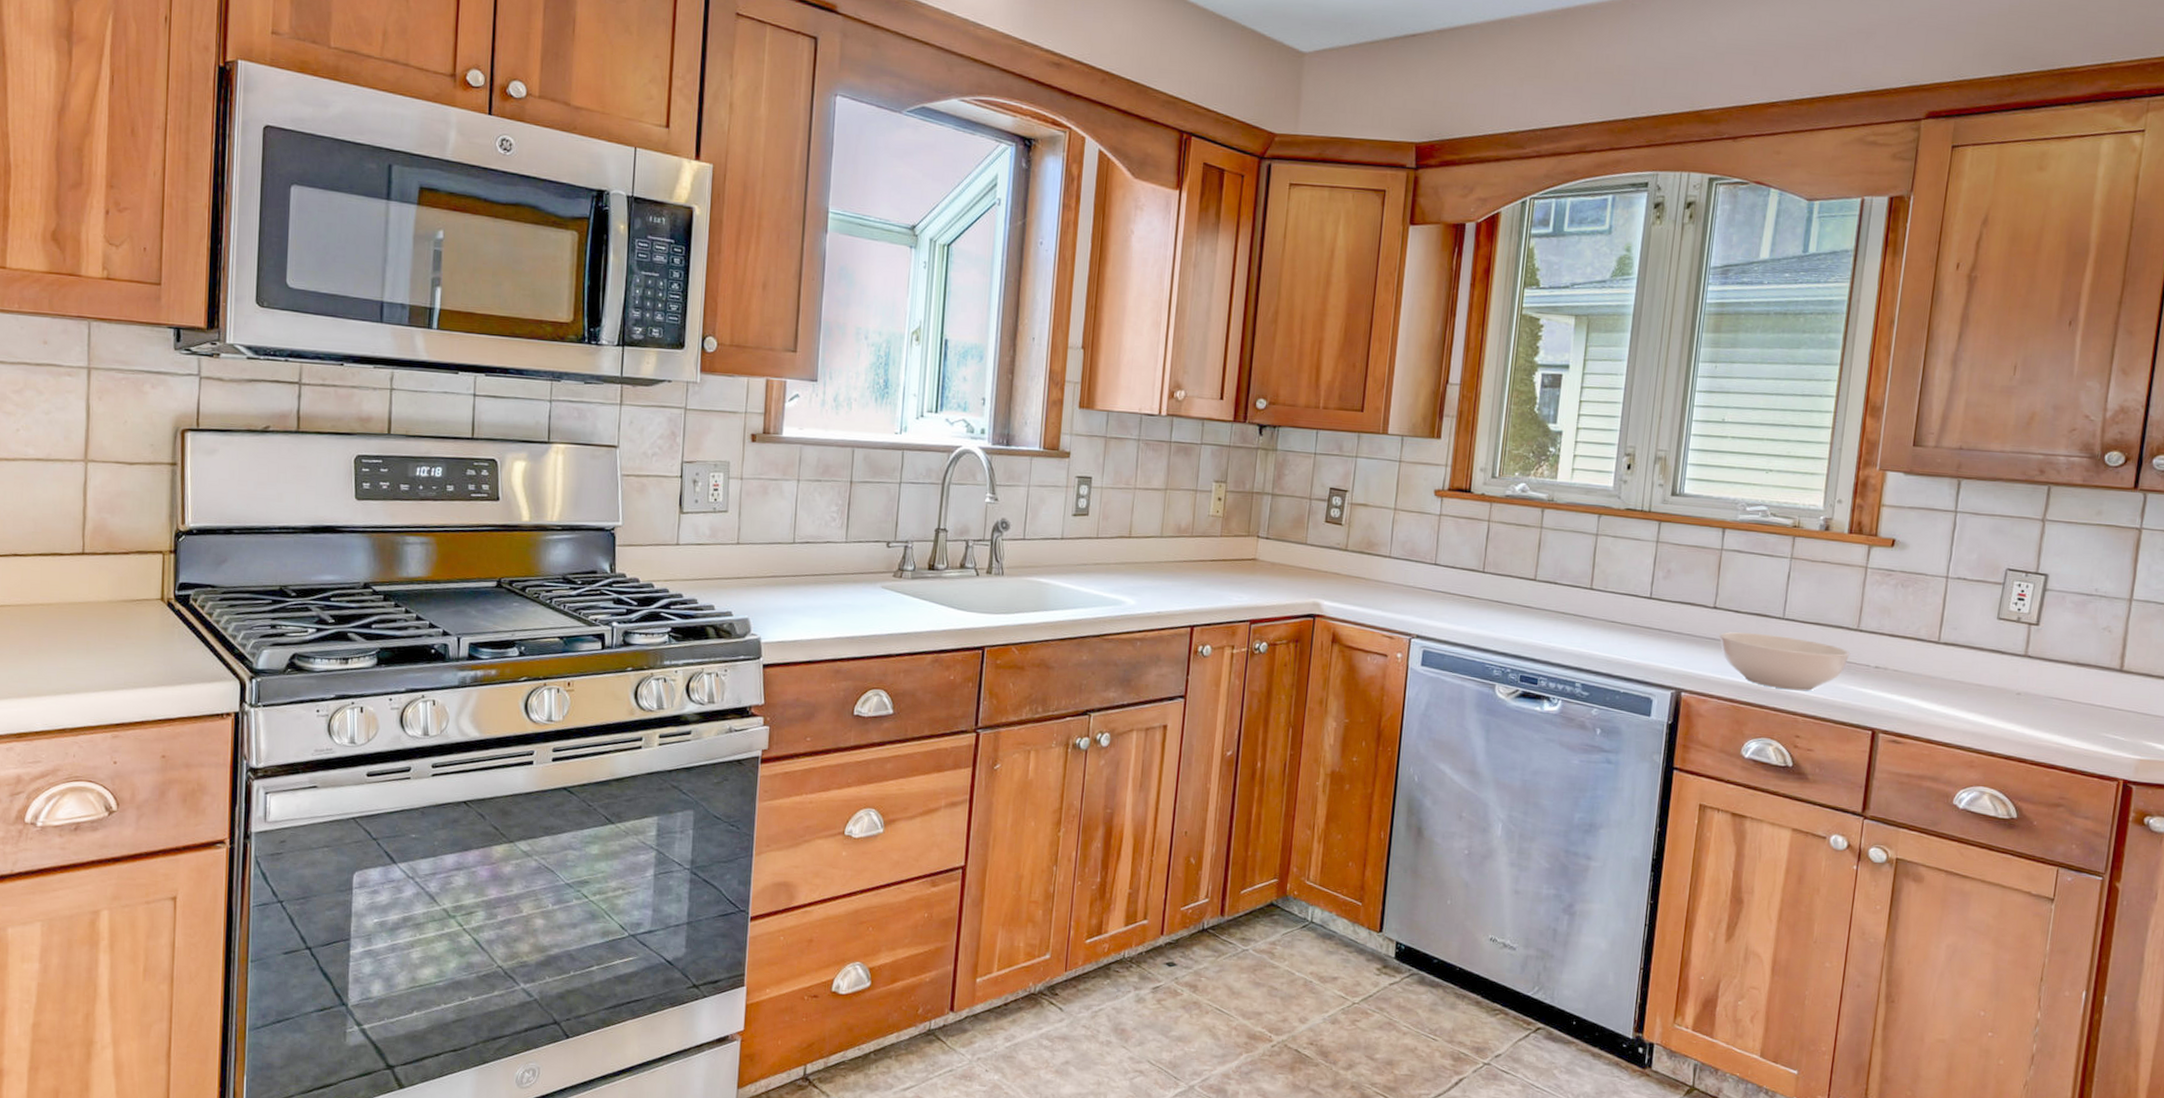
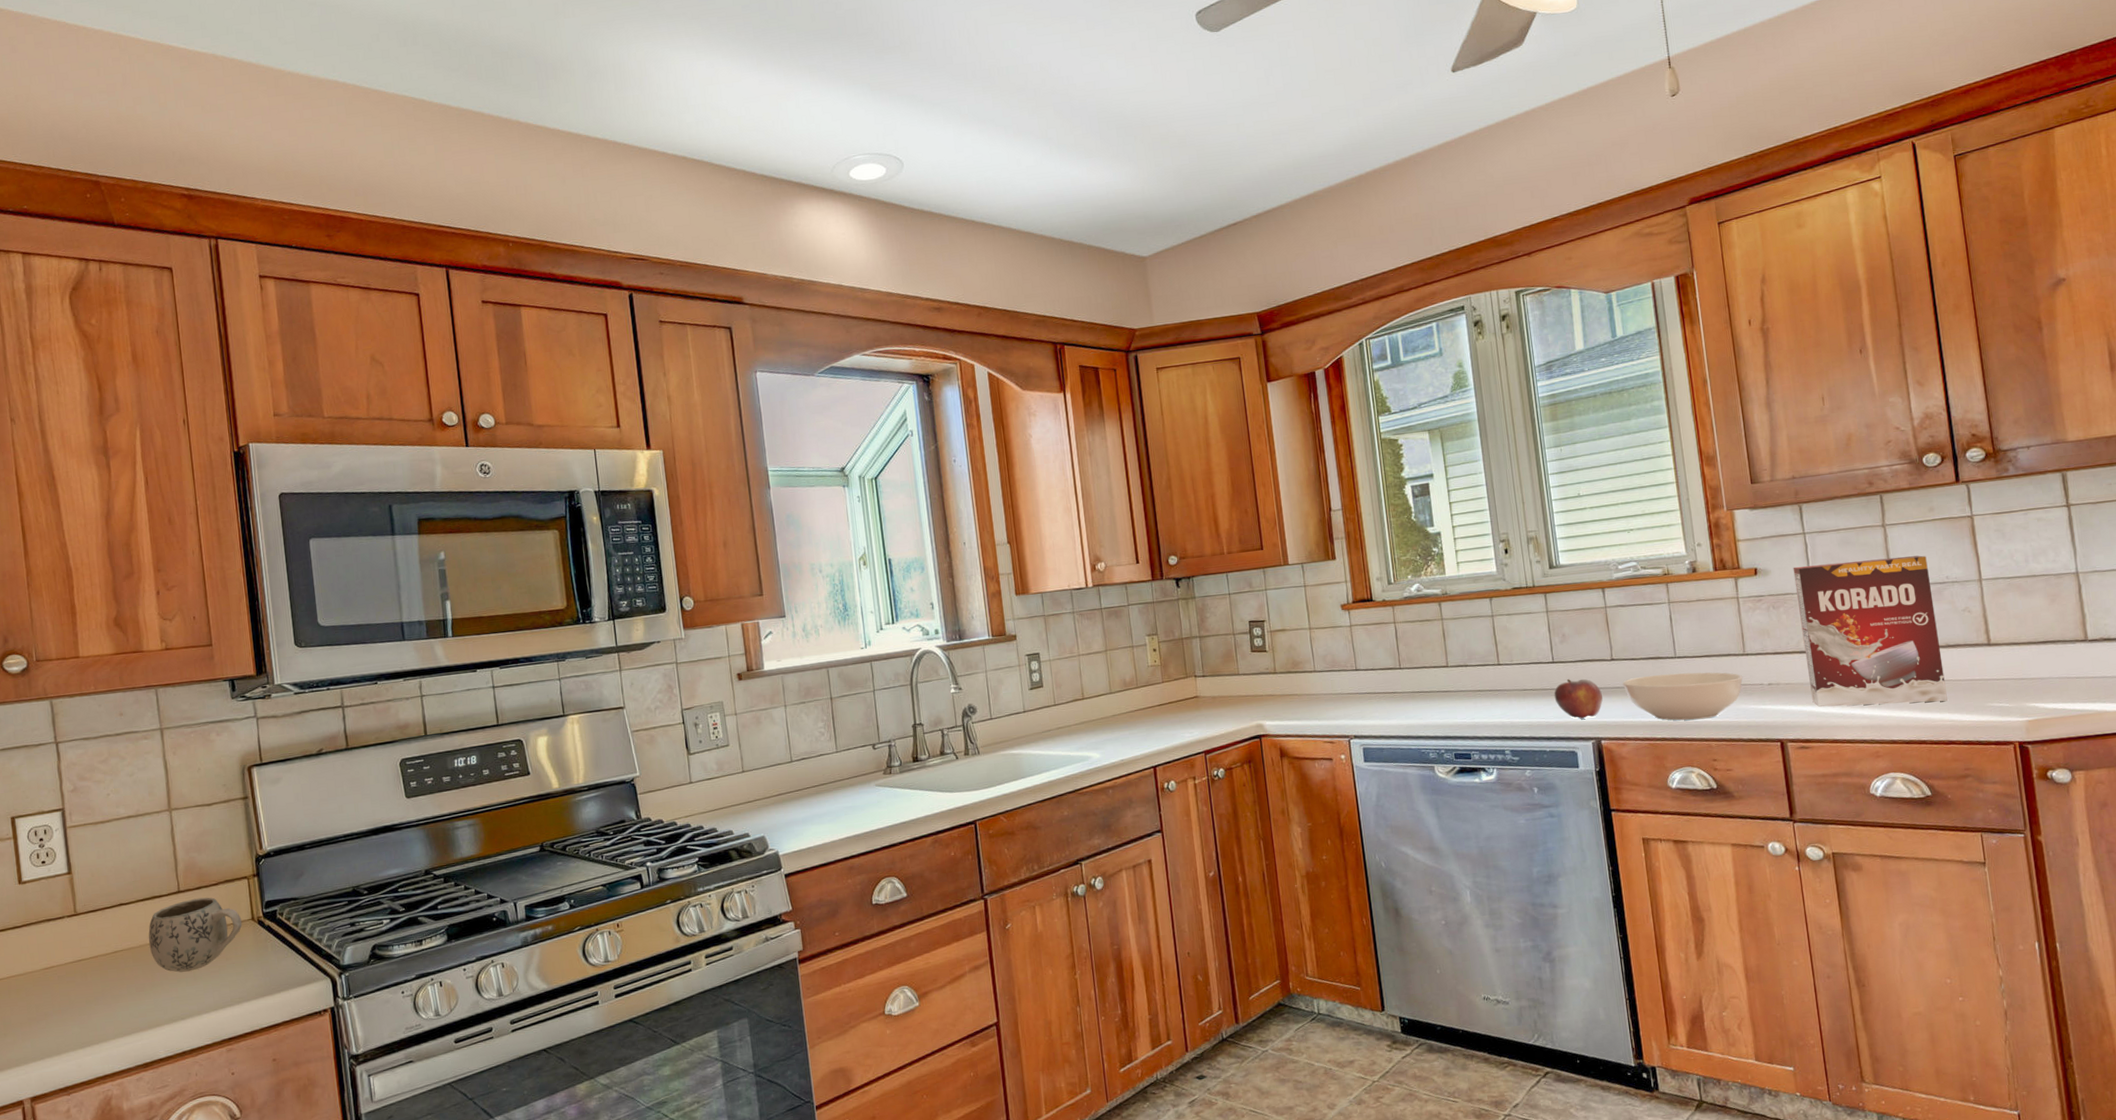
mug: none [41,564,150,643] -> present [148,897,242,973]
fruit: none [1642,619,1695,665] -> present [1554,678,1603,719]
cereal box: none [1917,546,2080,722] -> present [1793,555,1948,707]

